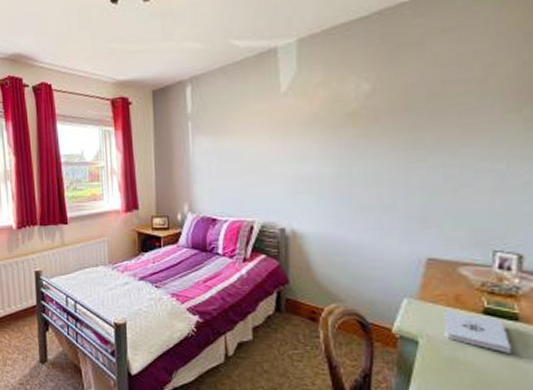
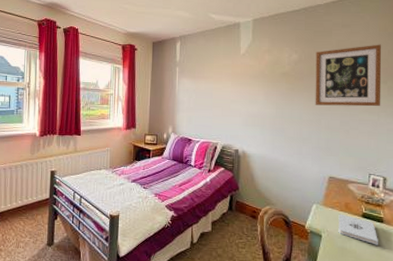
wall art: none [399,51,512,156] -> present [315,44,382,107]

